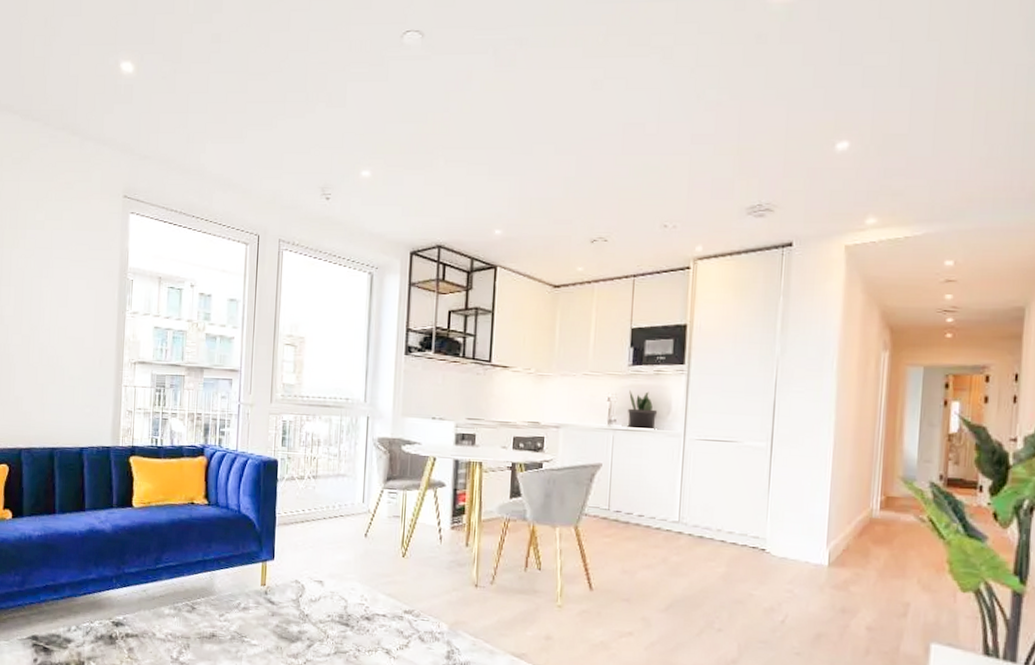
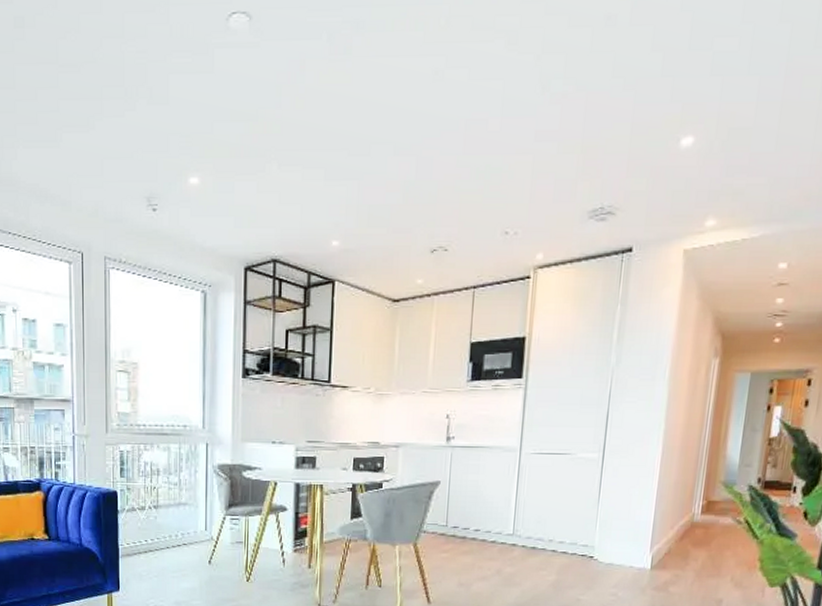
planter: present [627,391,658,428] -> none [465,407,495,444]

